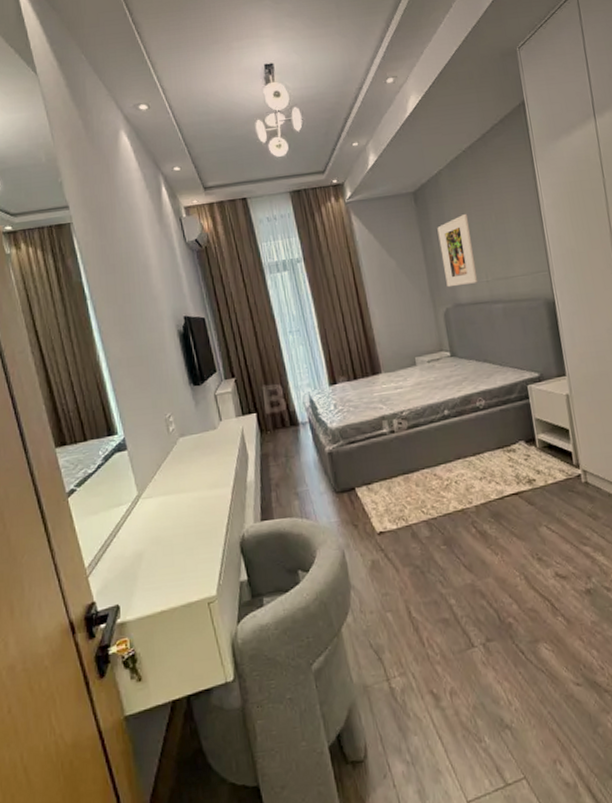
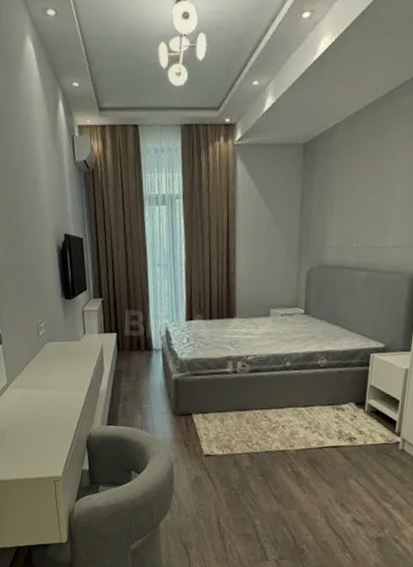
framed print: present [437,213,479,288] -> none [316,174,354,248]

